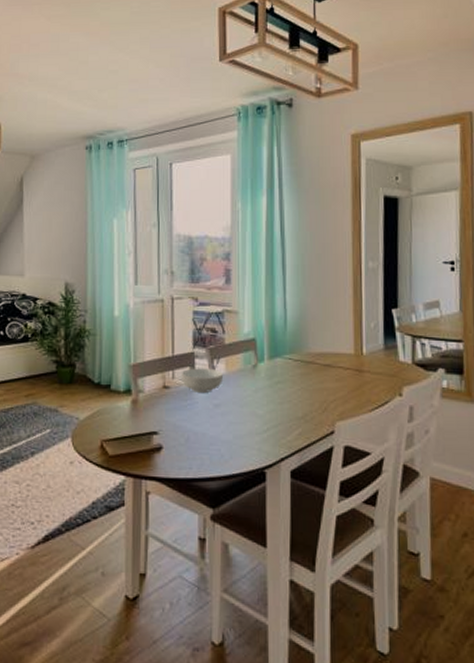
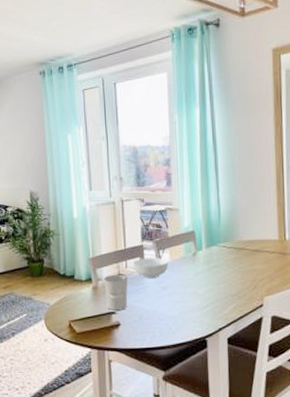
cup: none [146,386,175,430] -> present [104,274,128,310]

